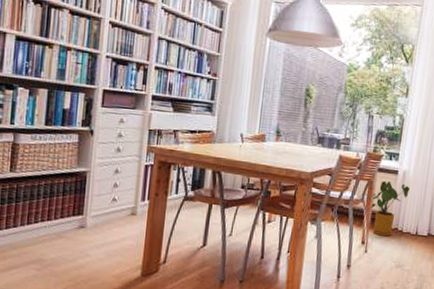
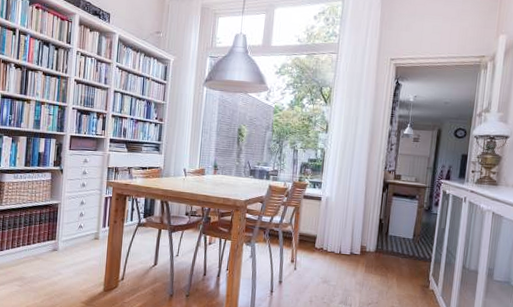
house plant: present [365,181,410,237] -> none [293,206,332,256]

